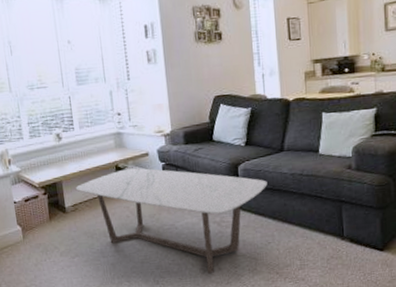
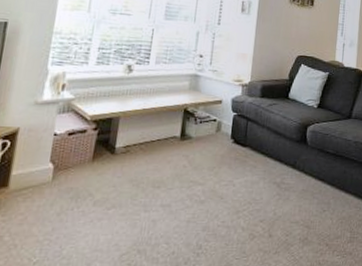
coffee table: present [75,168,267,273] -> none [133,113,332,240]

